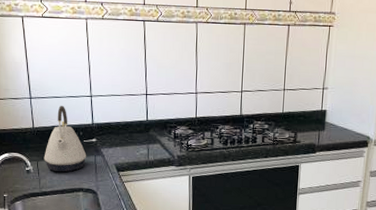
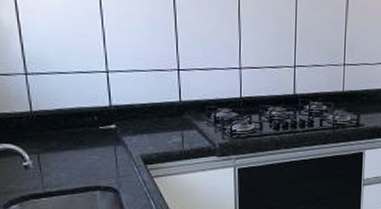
kettle: present [44,106,87,172] -> none [47,84,104,167]

